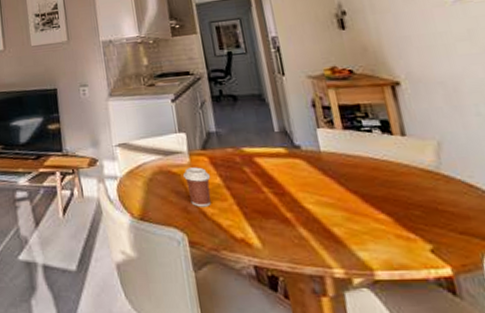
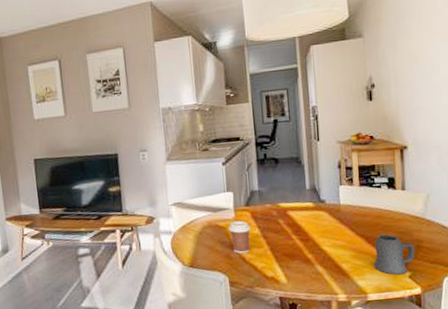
mug: none [374,190,435,249] -> present [374,233,415,276]

